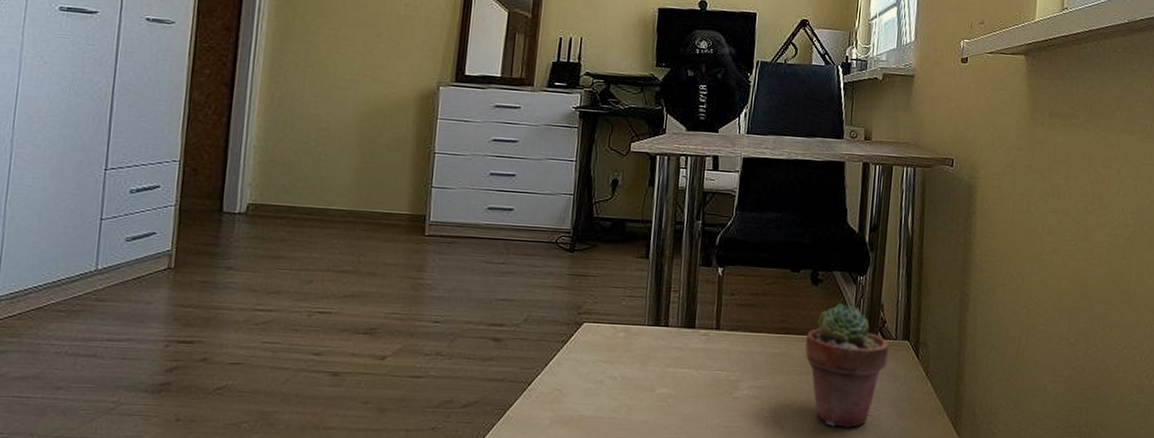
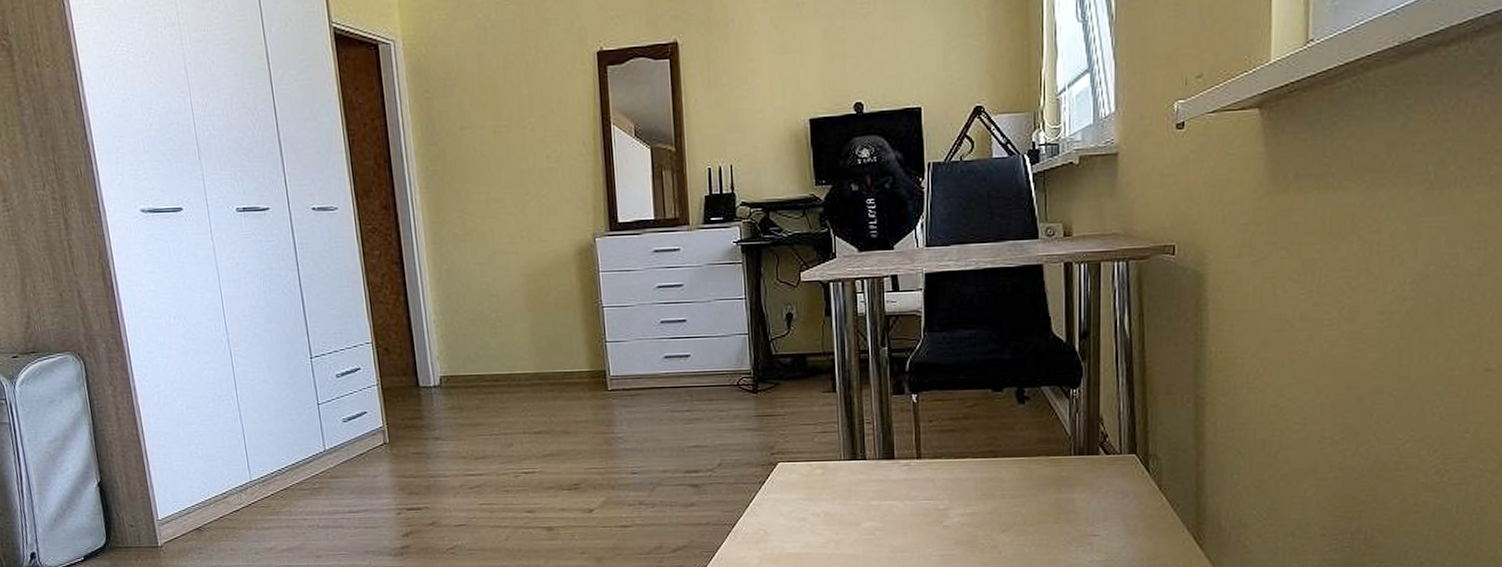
potted succulent: present [805,302,889,428] -> none [1018,419,1112,549]

